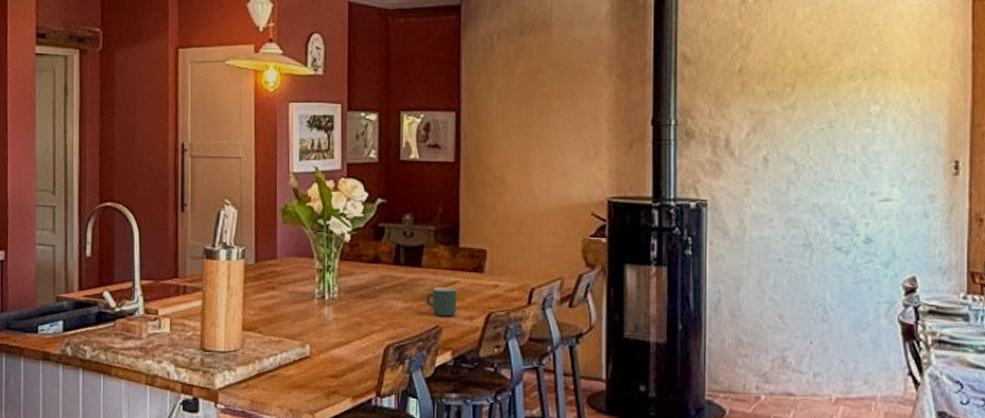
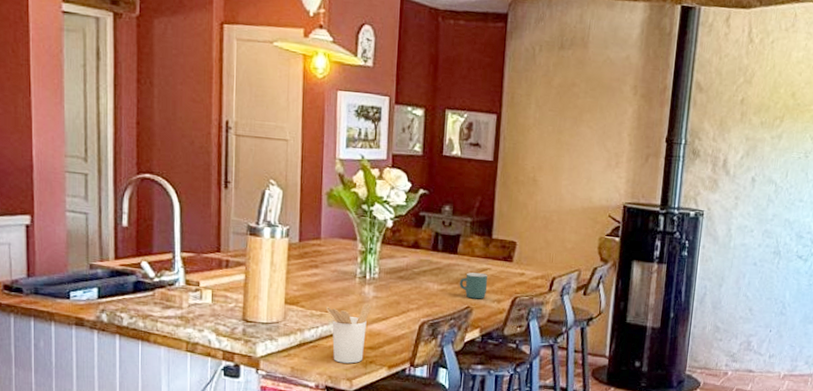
utensil holder: none [284,326,331,395] -> present [325,303,371,364]

